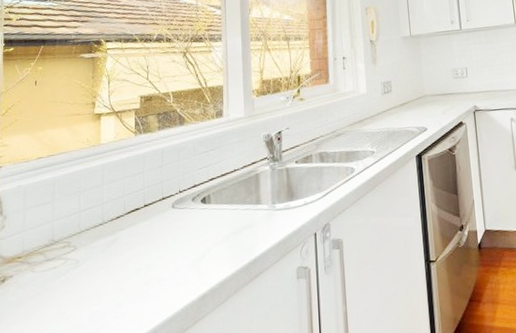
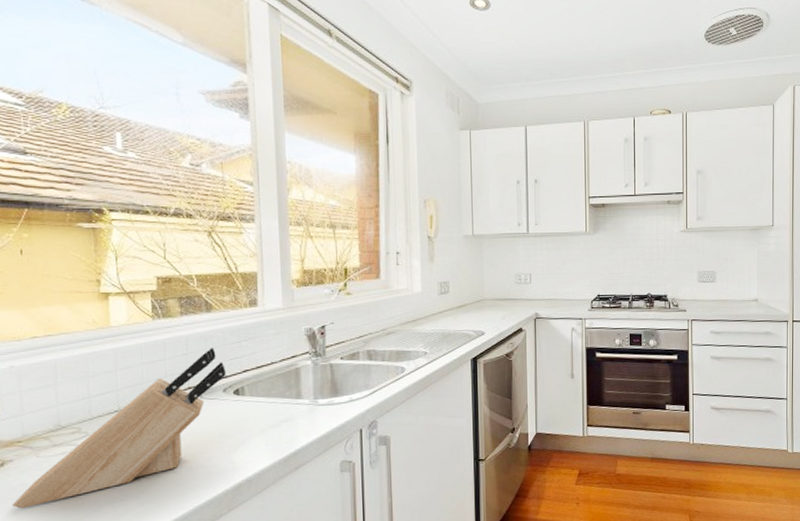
knife block: none [9,158,195,325] -> present [13,348,226,509]

